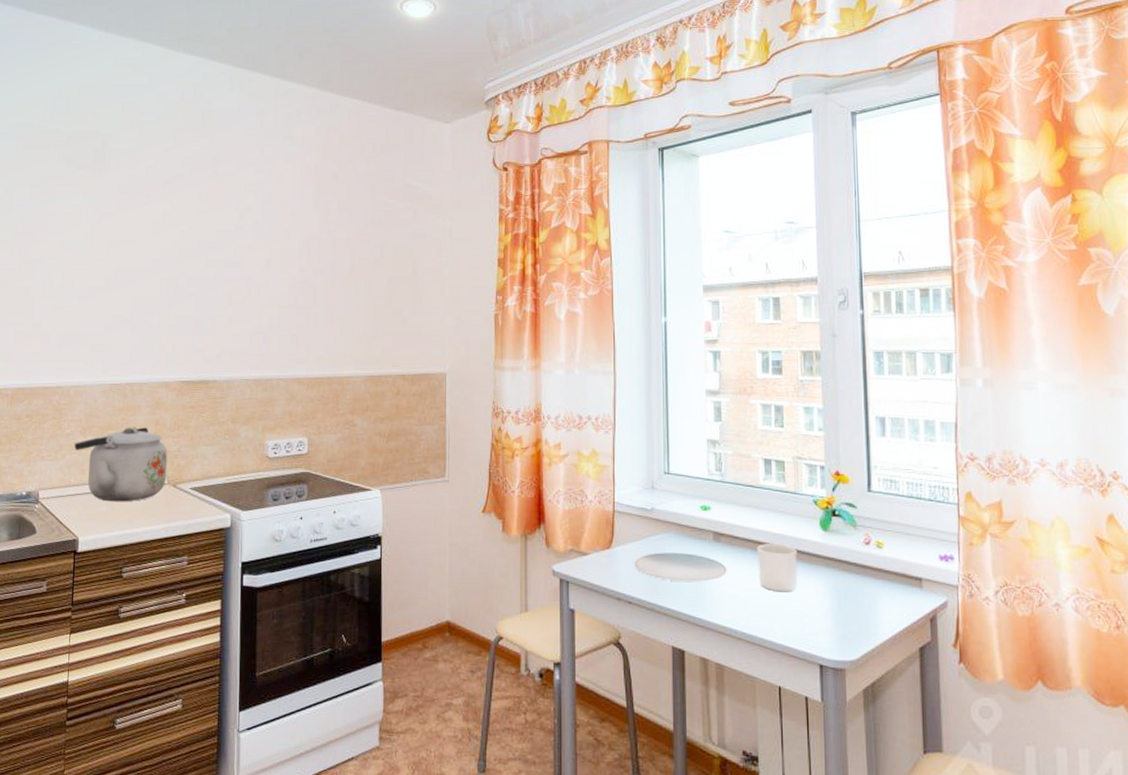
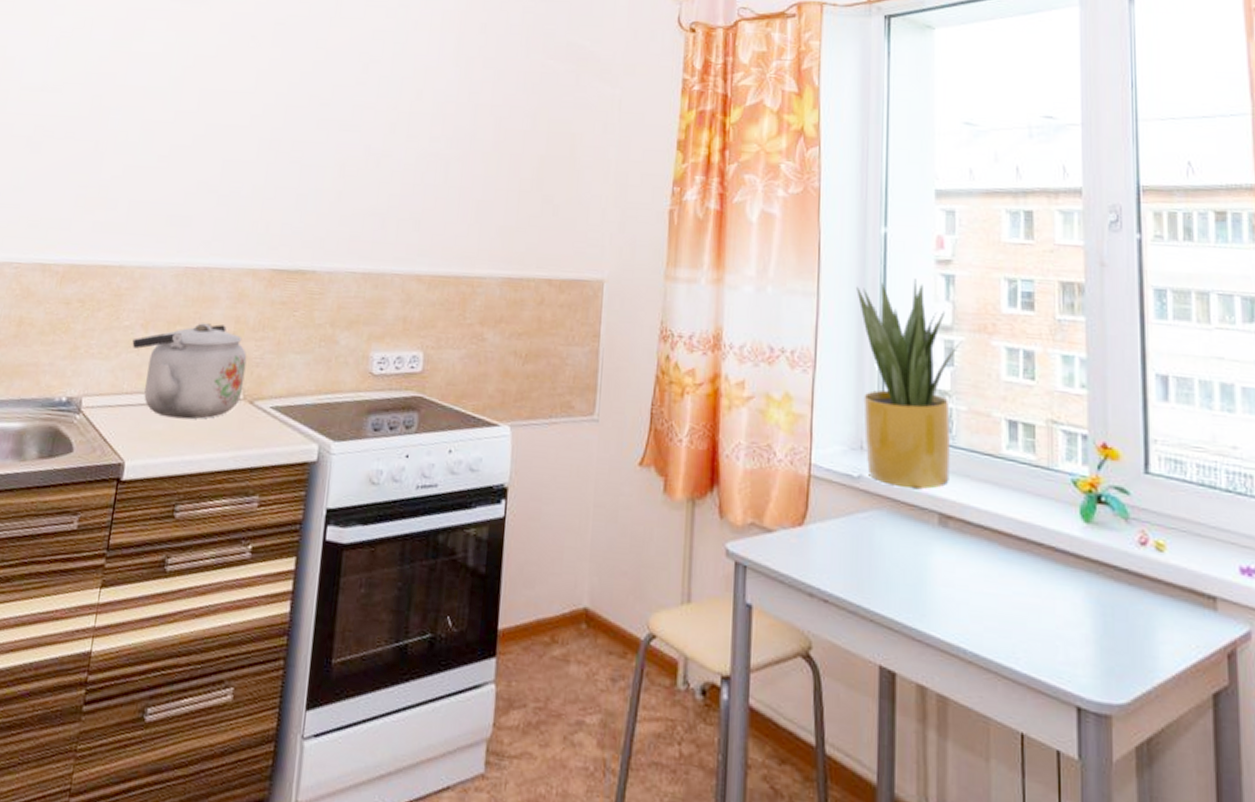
plate: present [633,553,727,583] -> none [832,536,955,580]
planter: none [644,356,728,514] -> present [856,278,963,489]
mug: present [757,544,798,593] -> none [996,534,1050,603]

